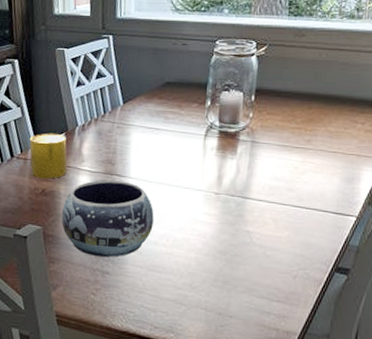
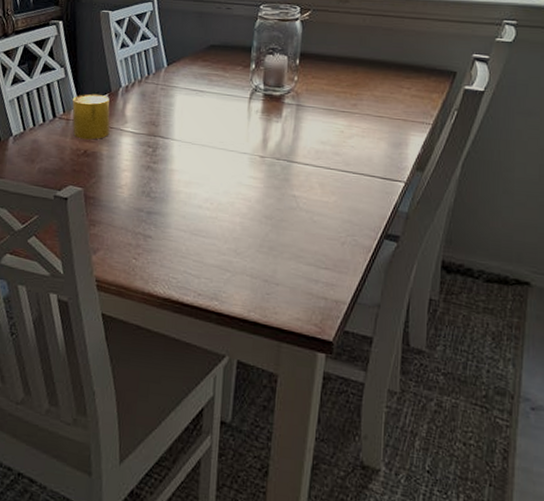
decorative bowl: present [62,180,154,257] -> none [103,141,198,221]

